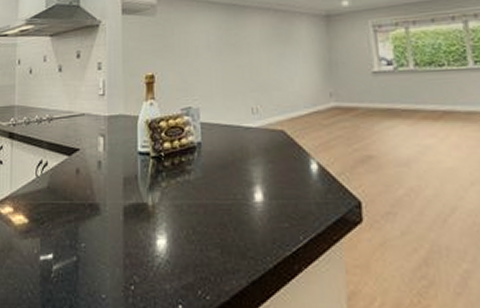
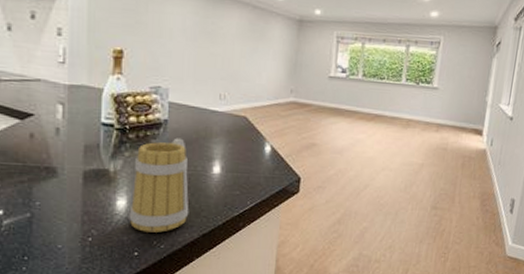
mug: none [170,162,234,279] -> present [129,138,189,233]

